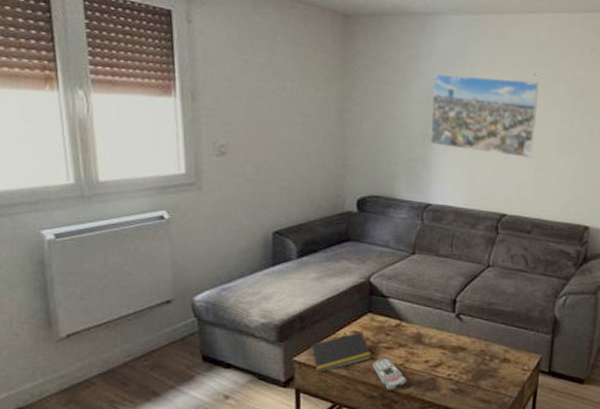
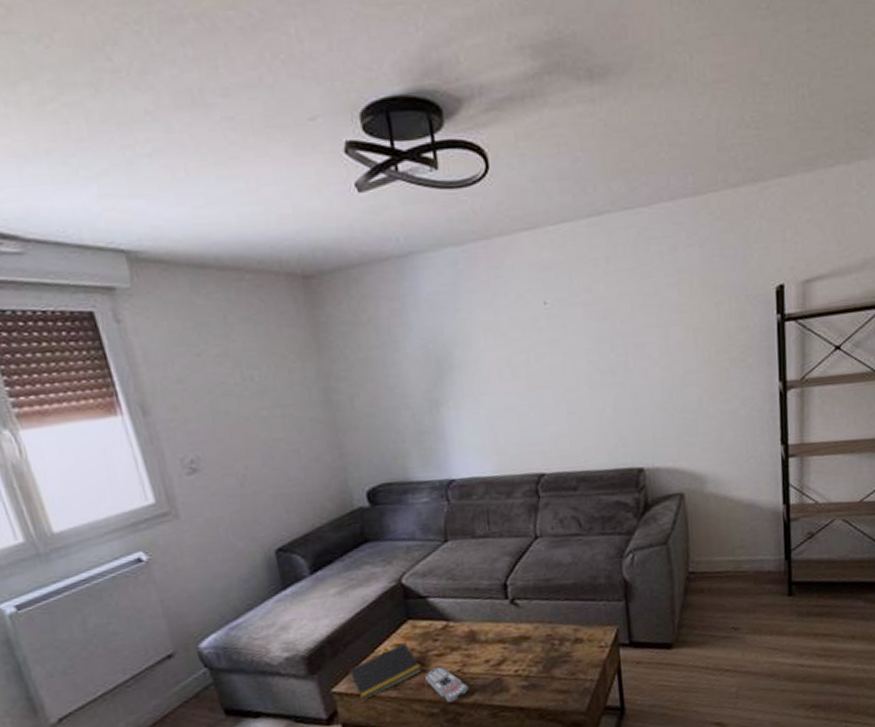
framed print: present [430,74,539,158] -> none [425,310,561,410]

